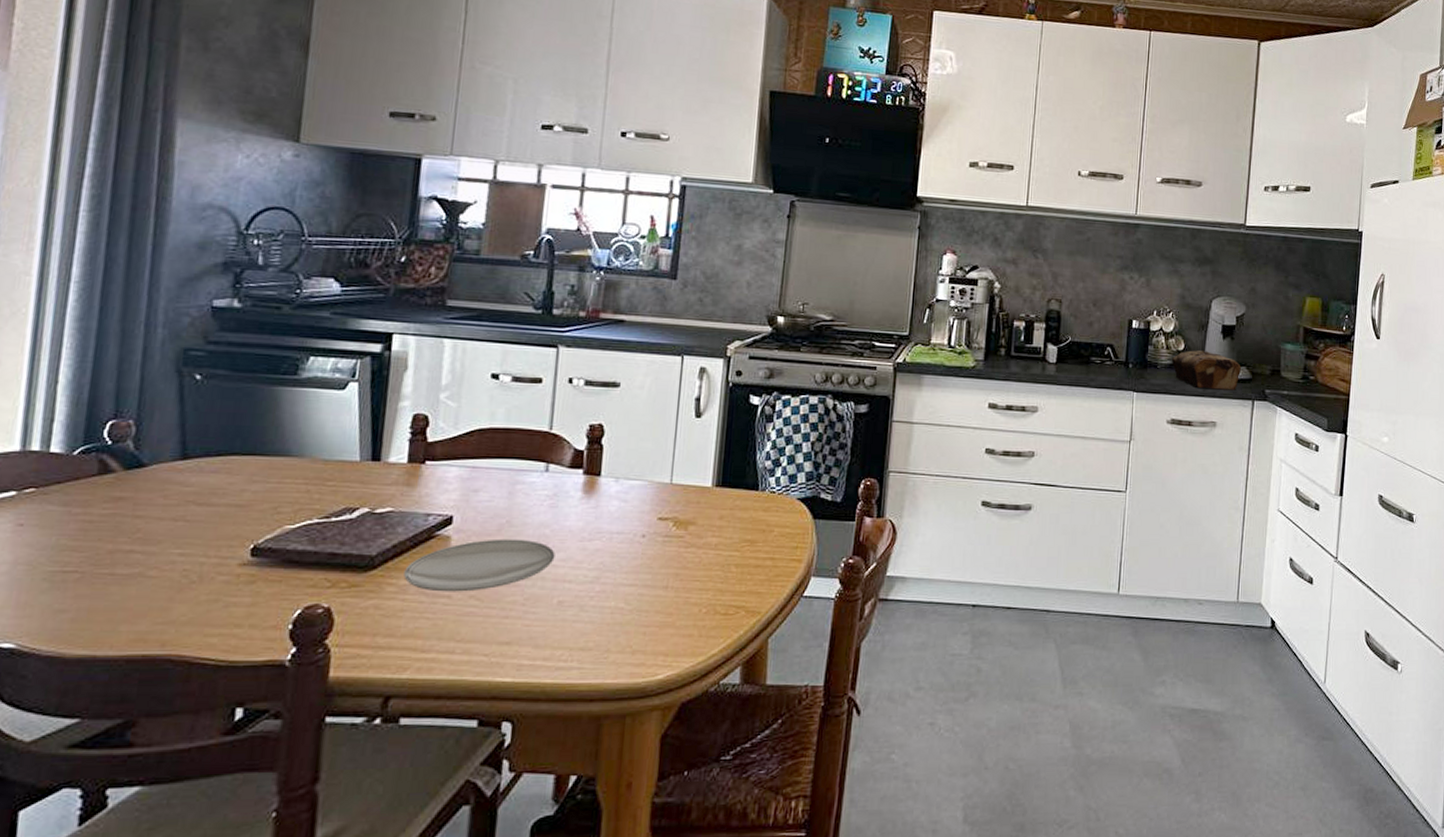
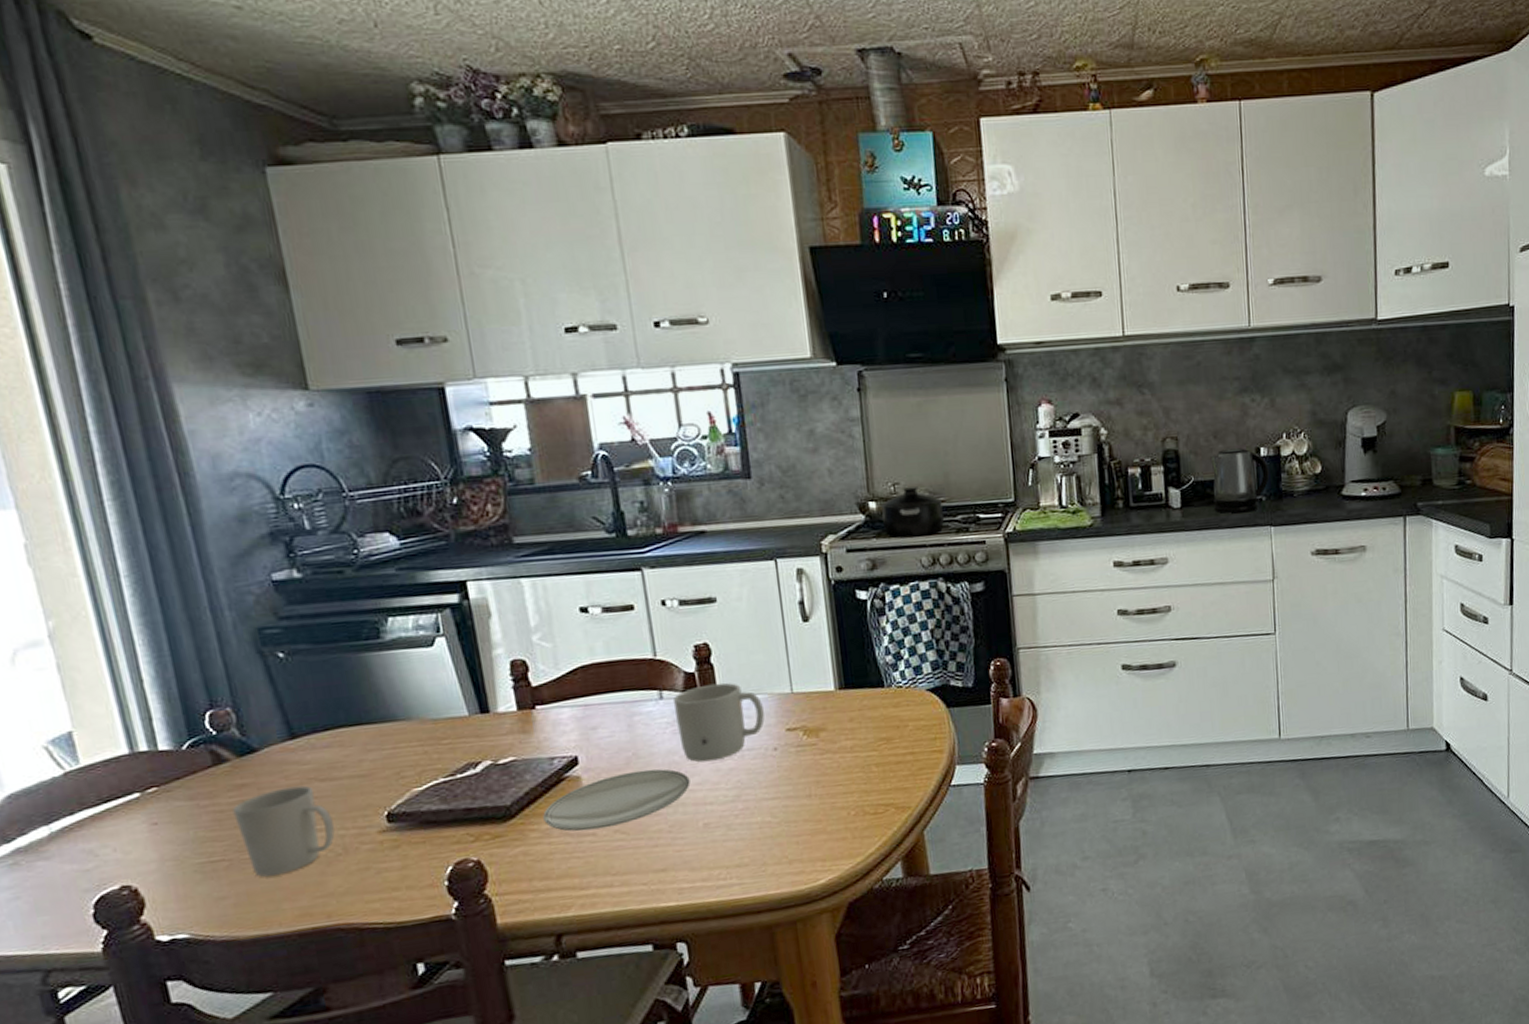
mug: none [101,506,198,594] -> present [232,785,335,877]
mug: none [554,464,641,539] -> present [672,682,765,762]
saucepan: none [787,308,845,355] -> present [881,486,944,539]
kettle: none [1085,316,1138,376] -> present [1210,447,1269,514]
bread loaf: present [1172,350,1242,390] -> none [1309,469,1389,512]

